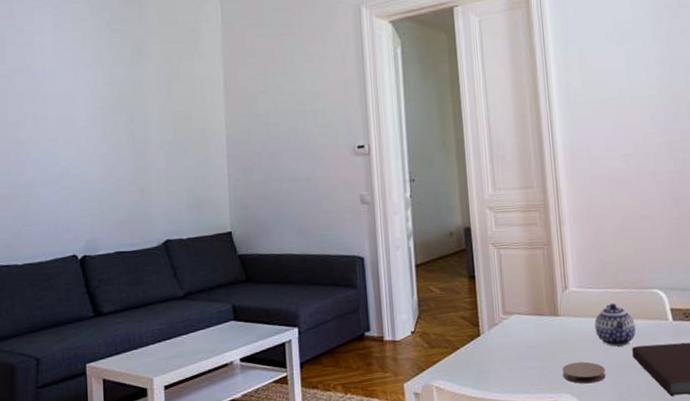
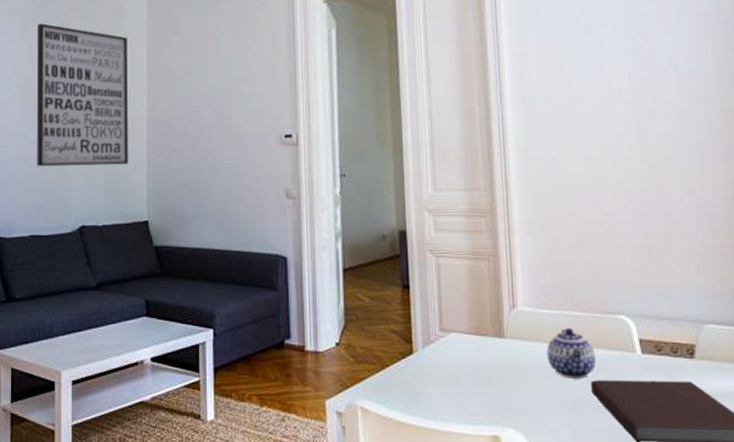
wall art: none [113,47,210,186] -> present [37,23,128,167]
coaster: present [562,361,607,384] -> none [507,393,559,419]

